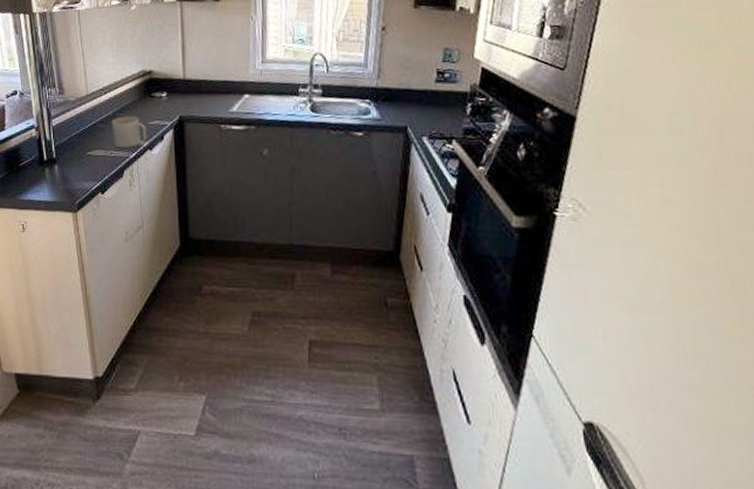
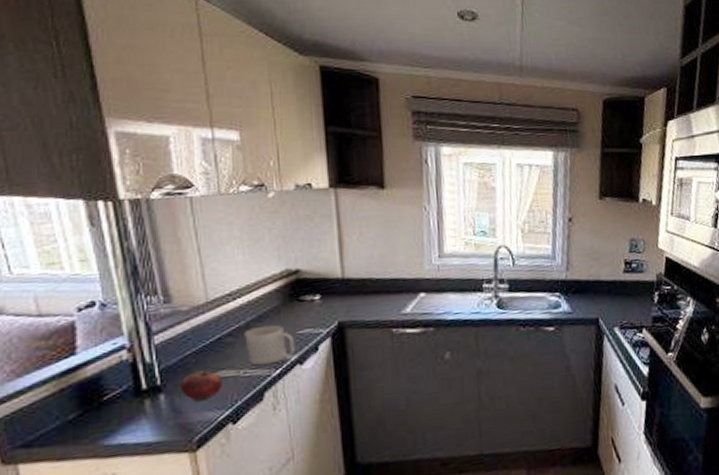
fruit: none [68,149,96,172] -> present [181,370,223,401]

